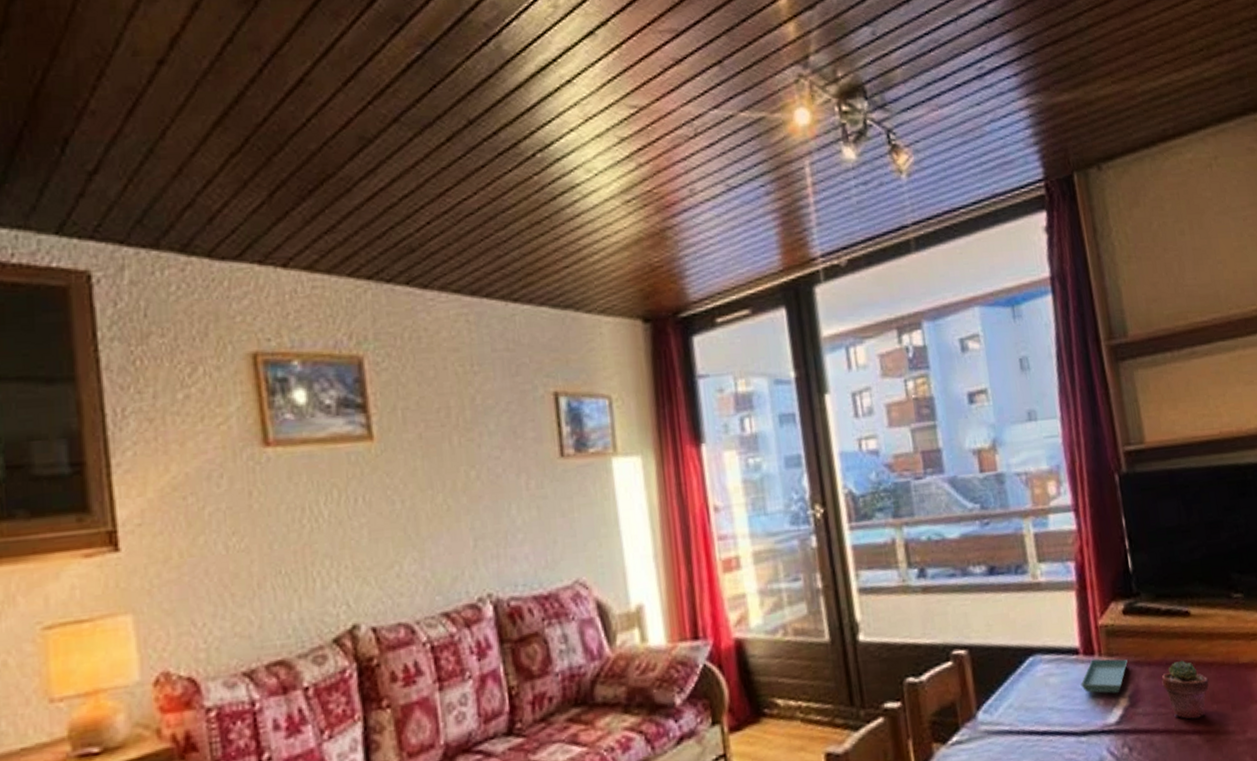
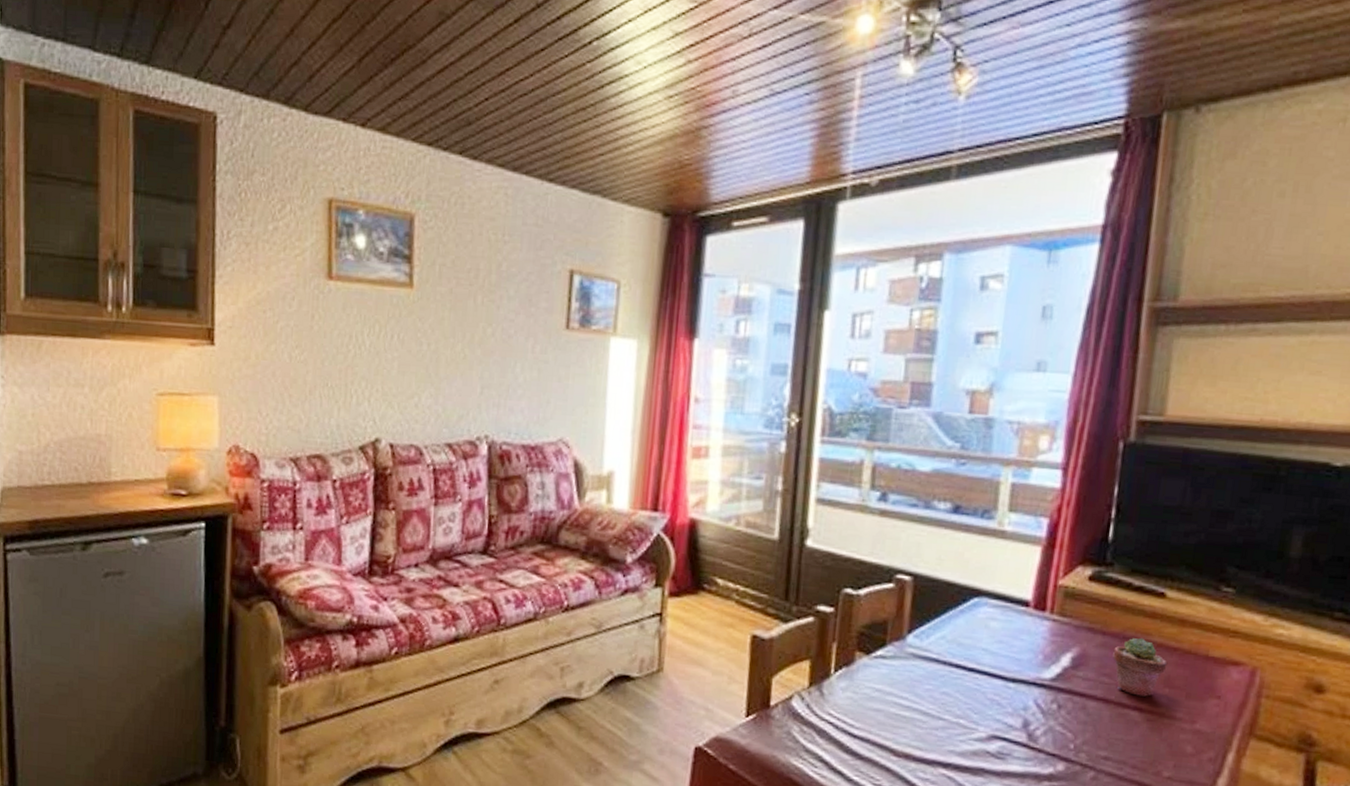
saucer: present [1080,659,1128,694] -> none [1022,615,1080,652]

